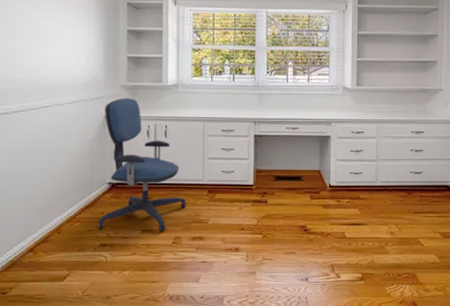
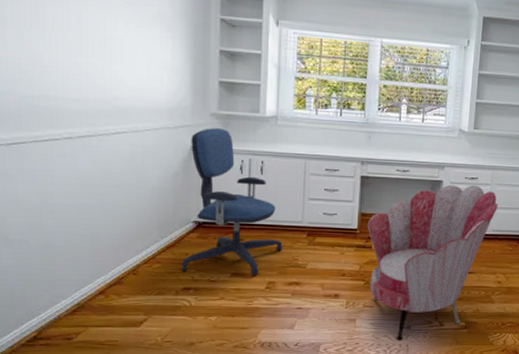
armchair: none [262,138,385,293] -> present [367,185,498,341]

